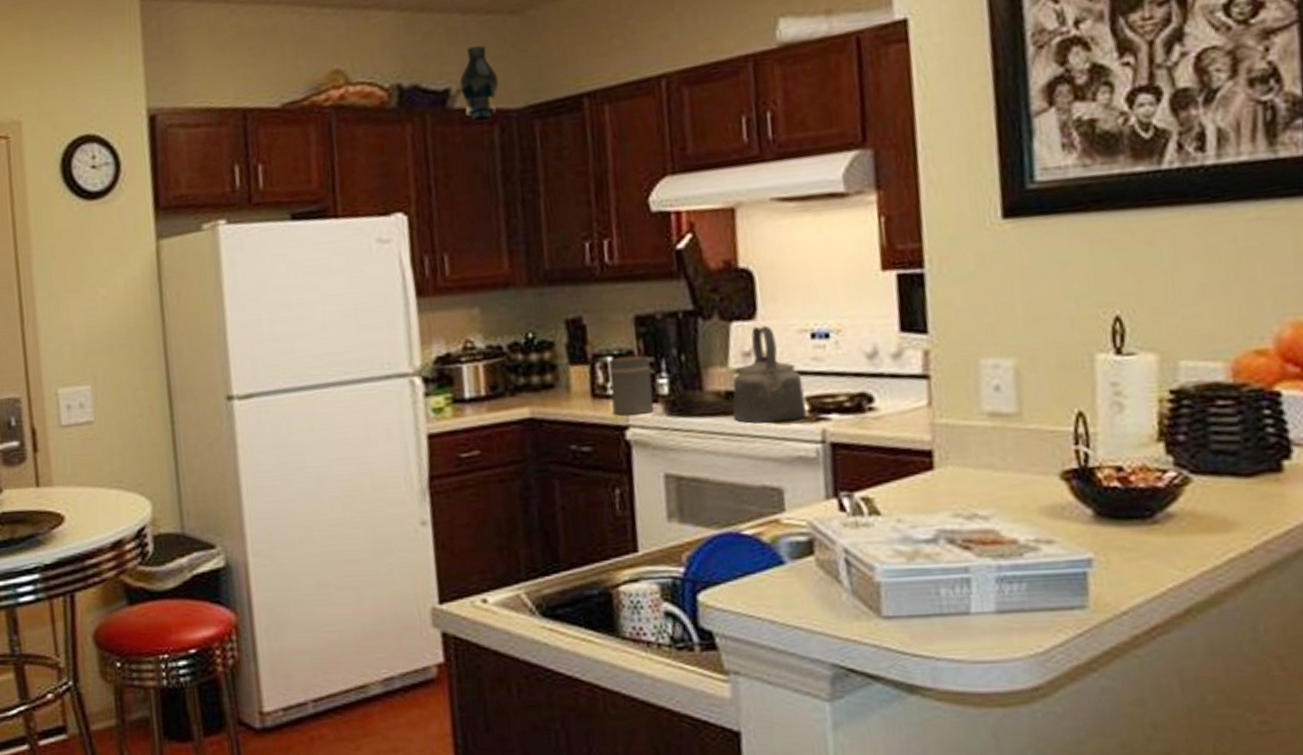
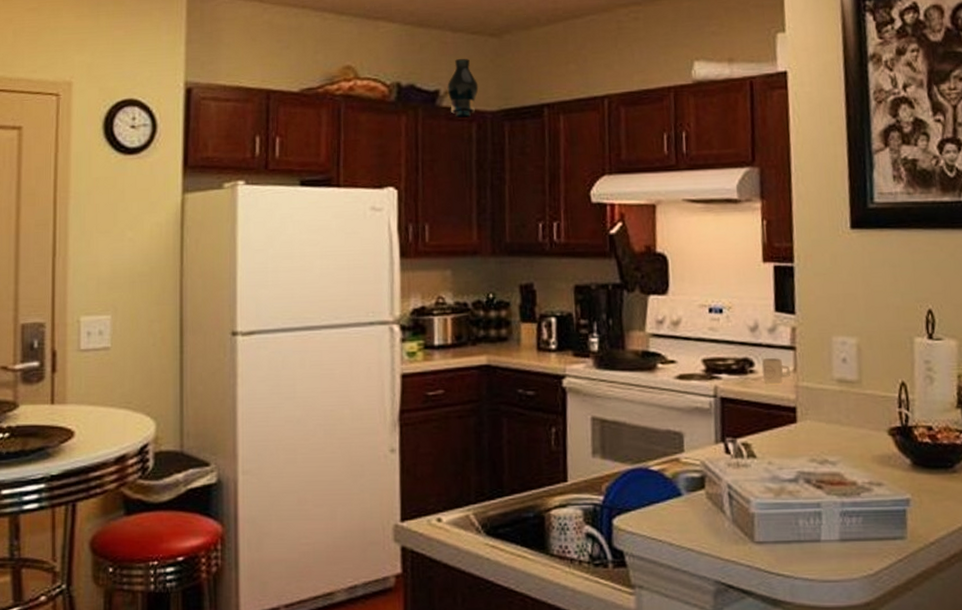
cylinder: present [607,355,654,416] -> none [551,317,586,368]
kettle: present [732,325,808,424] -> none [647,299,704,380]
mug: none [884,390,923,424] -> present [762,358,790,385]

